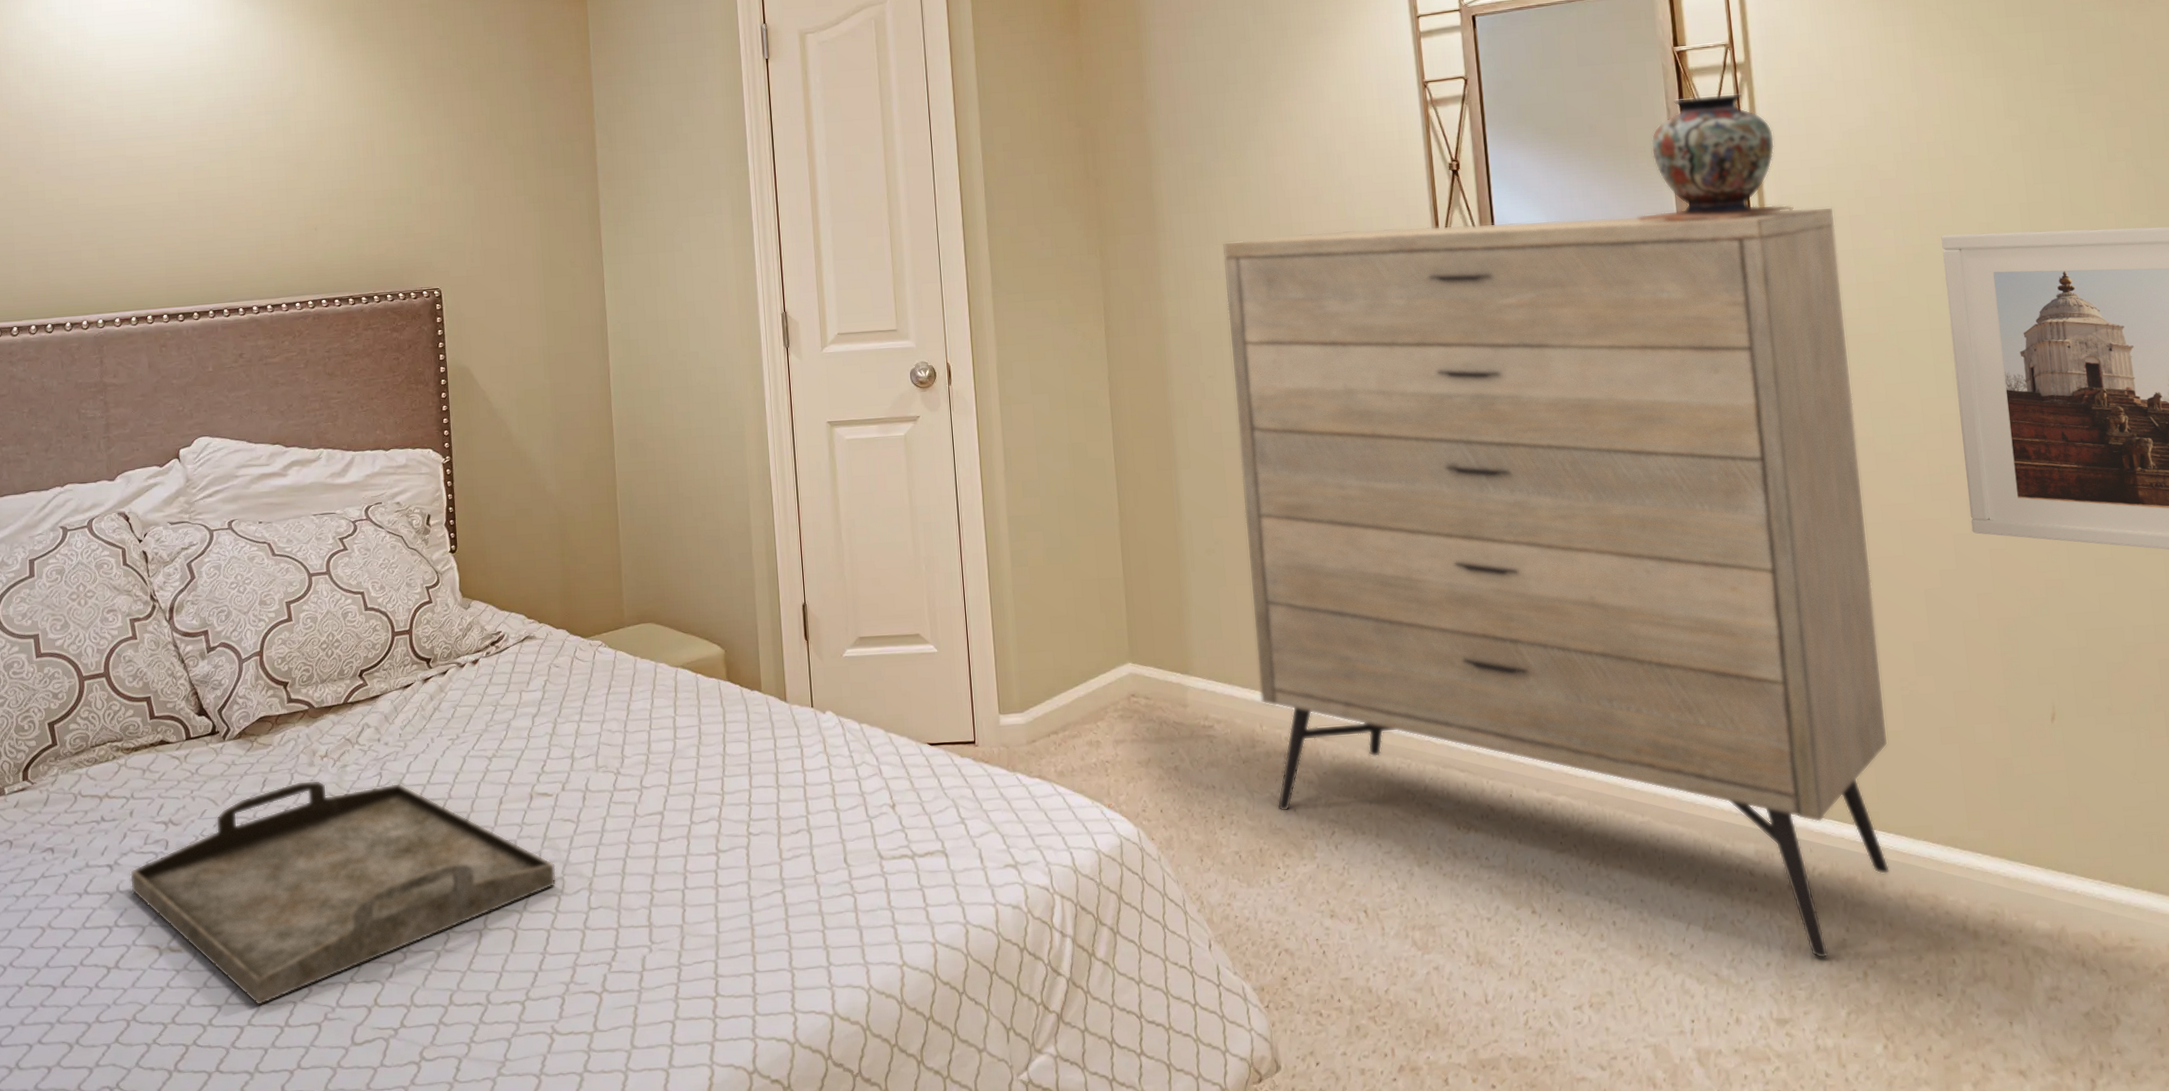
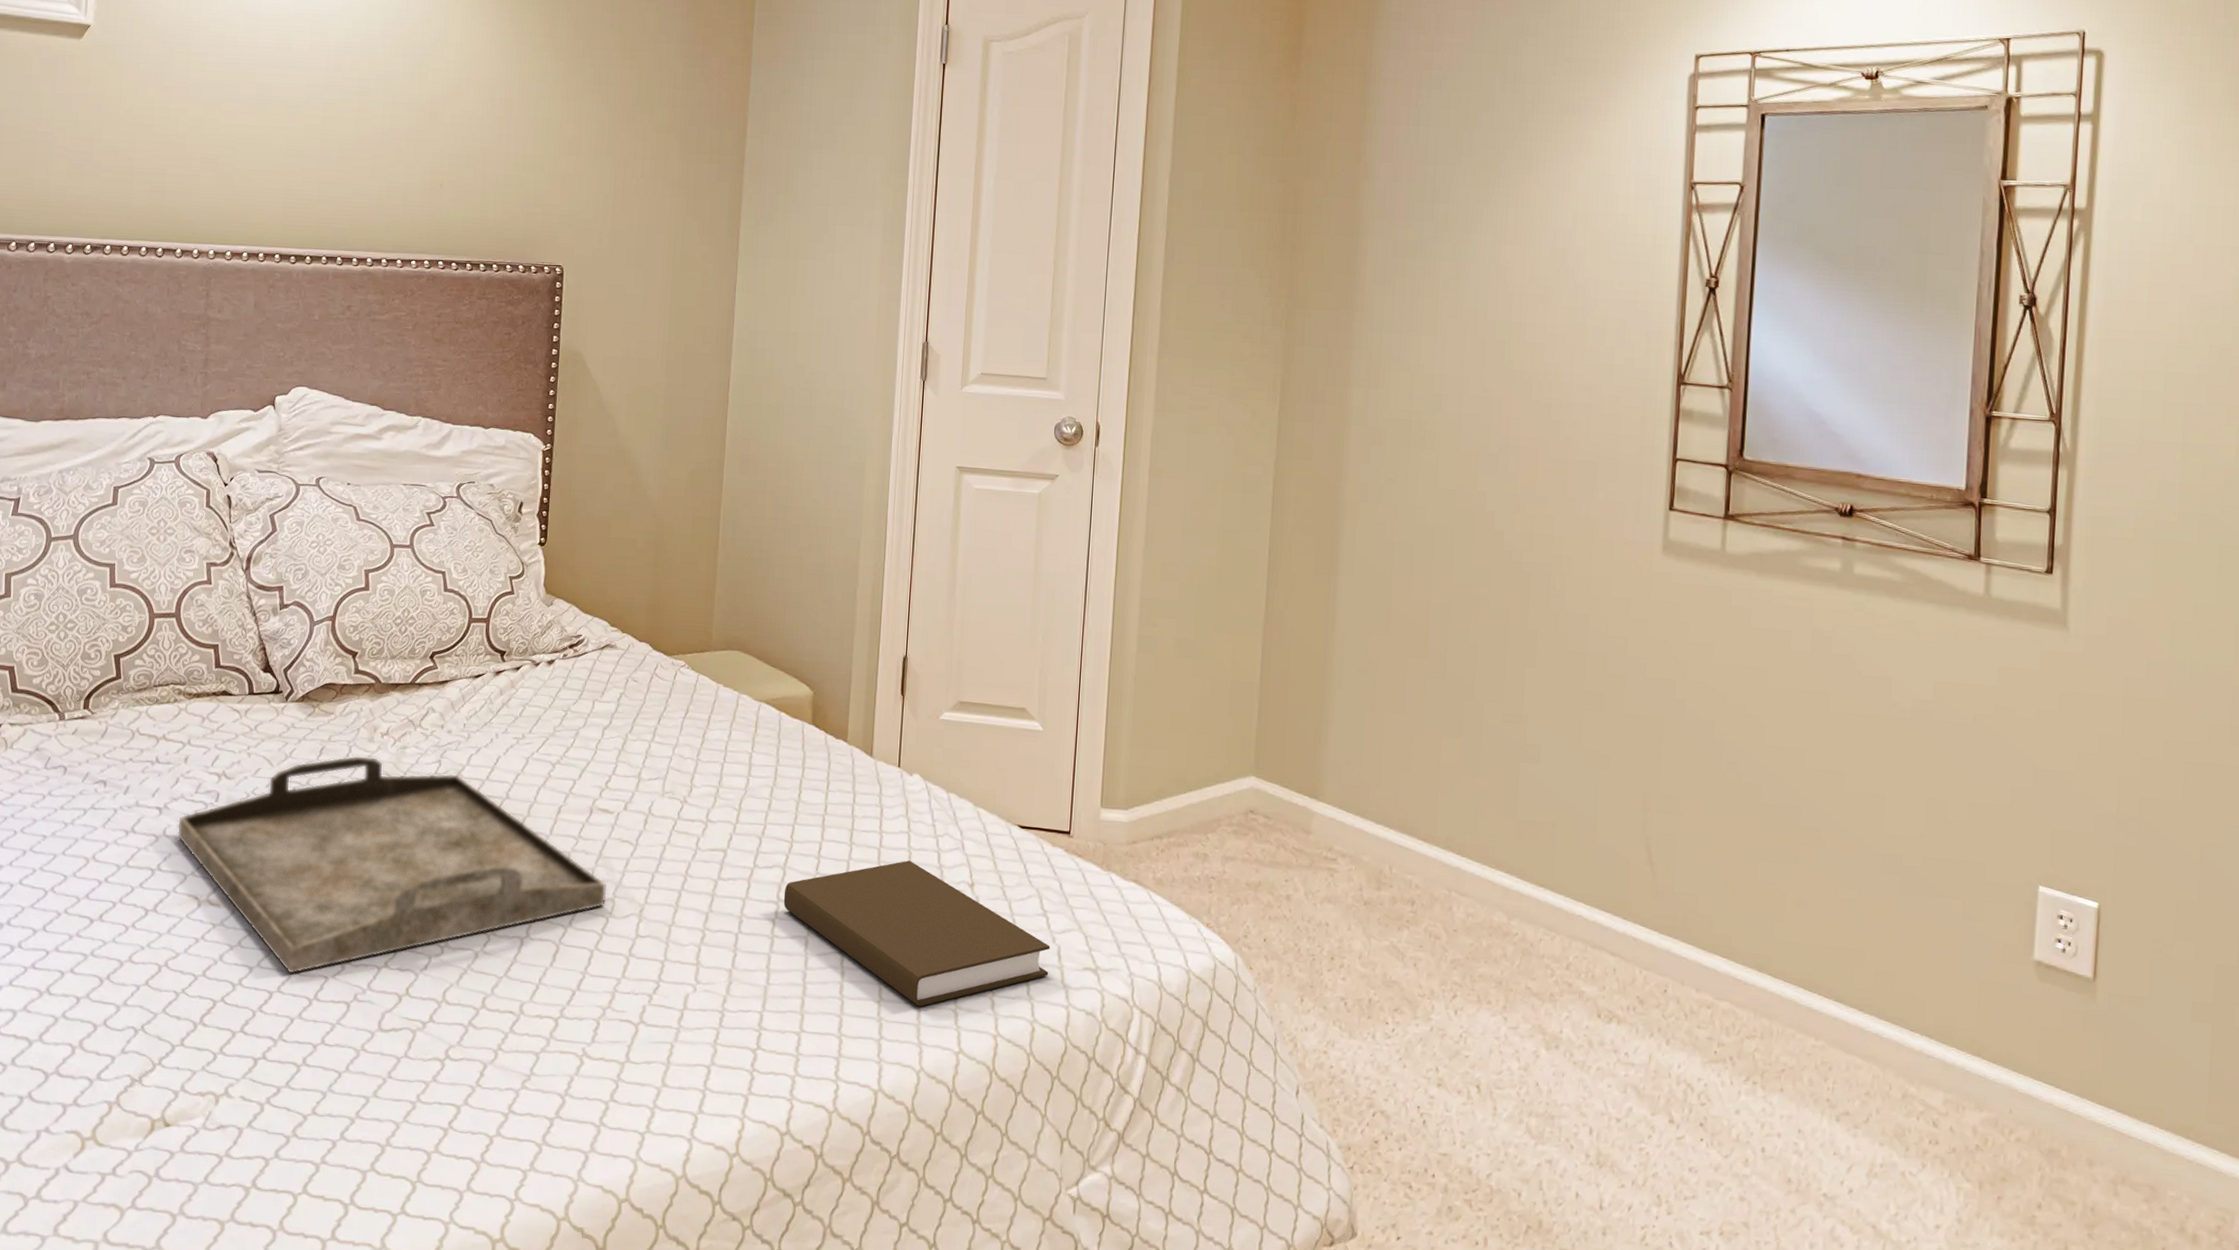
book: none [722,793,974,929] -> present [783,860,1051,1007]
dresser: present [1222,206,1890,959] -> none [1394,332,2167,1233]
decorative vase: present [1637,93,1794,221] -> none [1922,240,2117,388]

